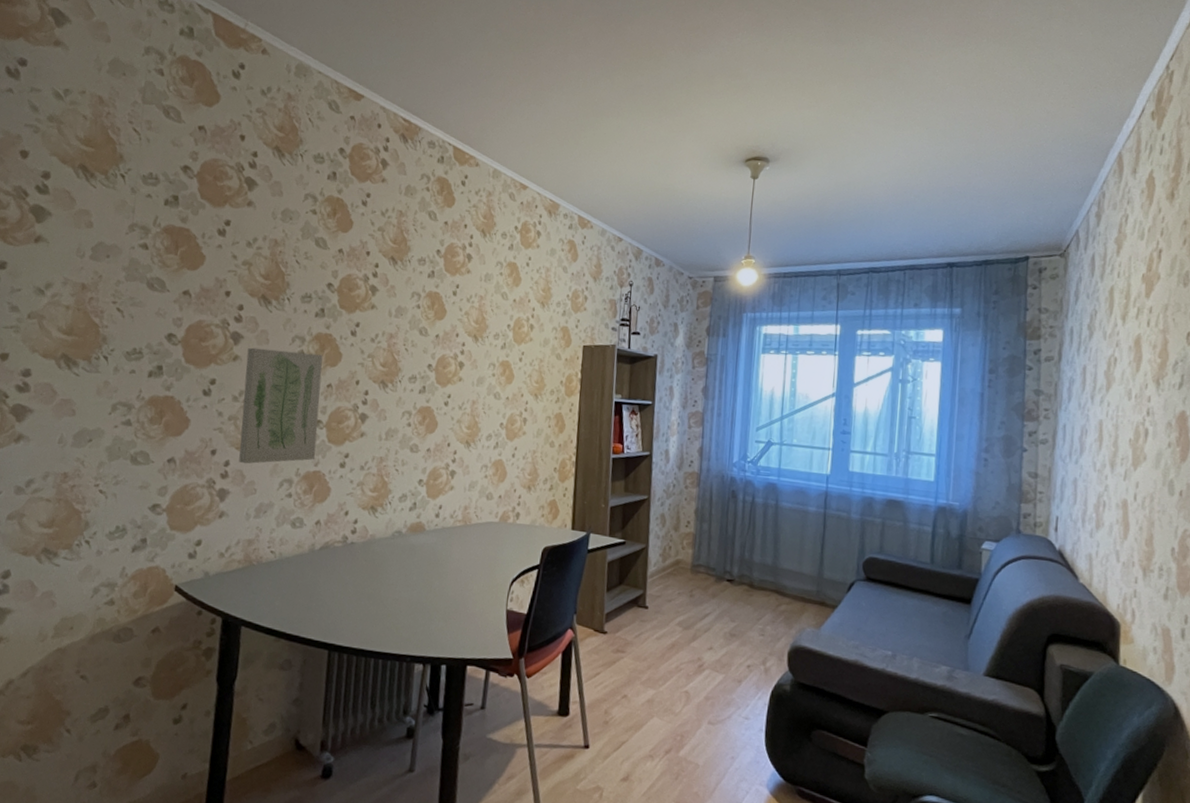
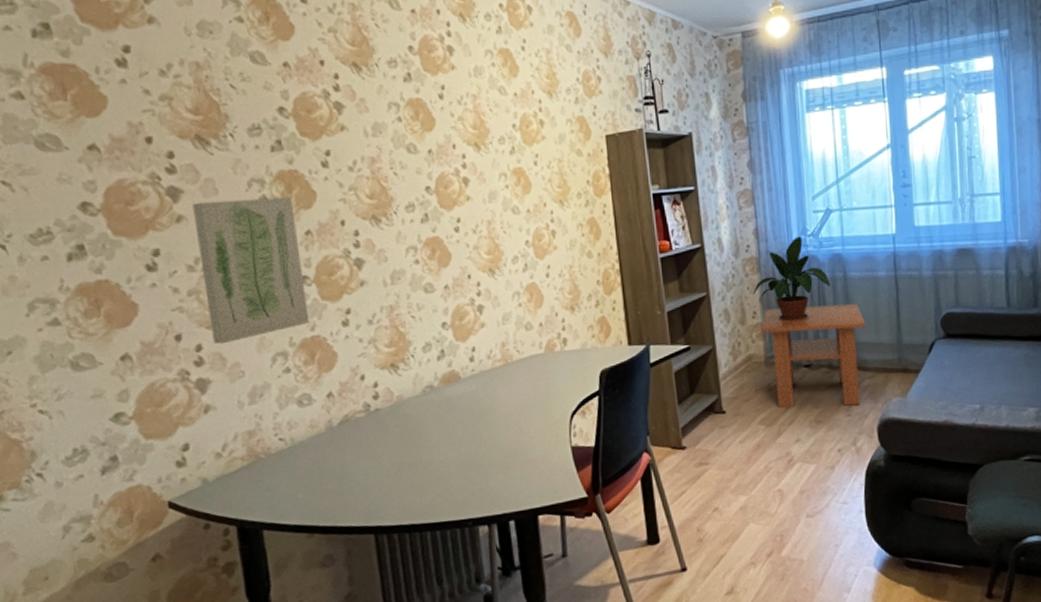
potted plant: none [689,461,762,538] -> present [753,236,830,322]
coffee table: none [691,521,790,628] -> present [760,303,865,408]

